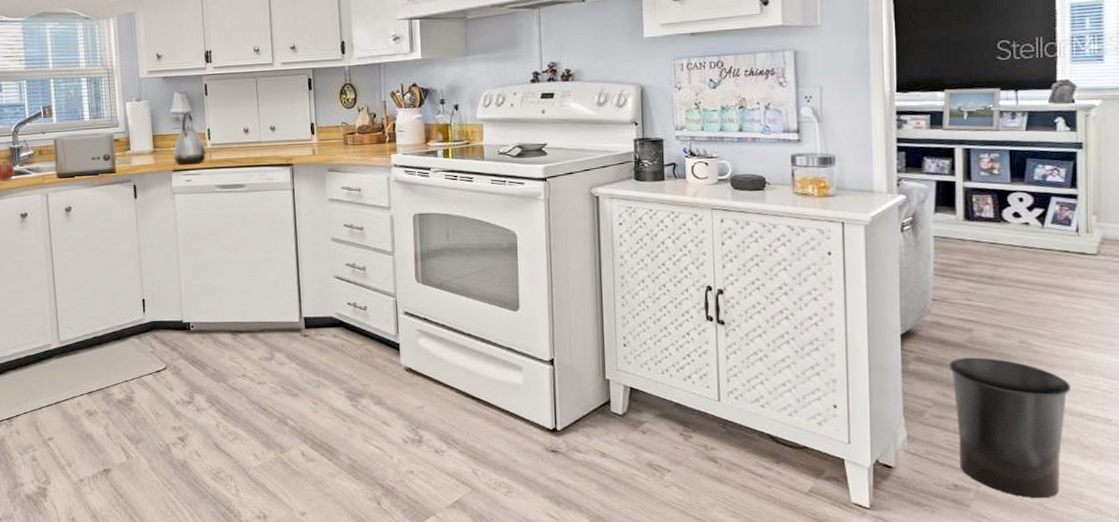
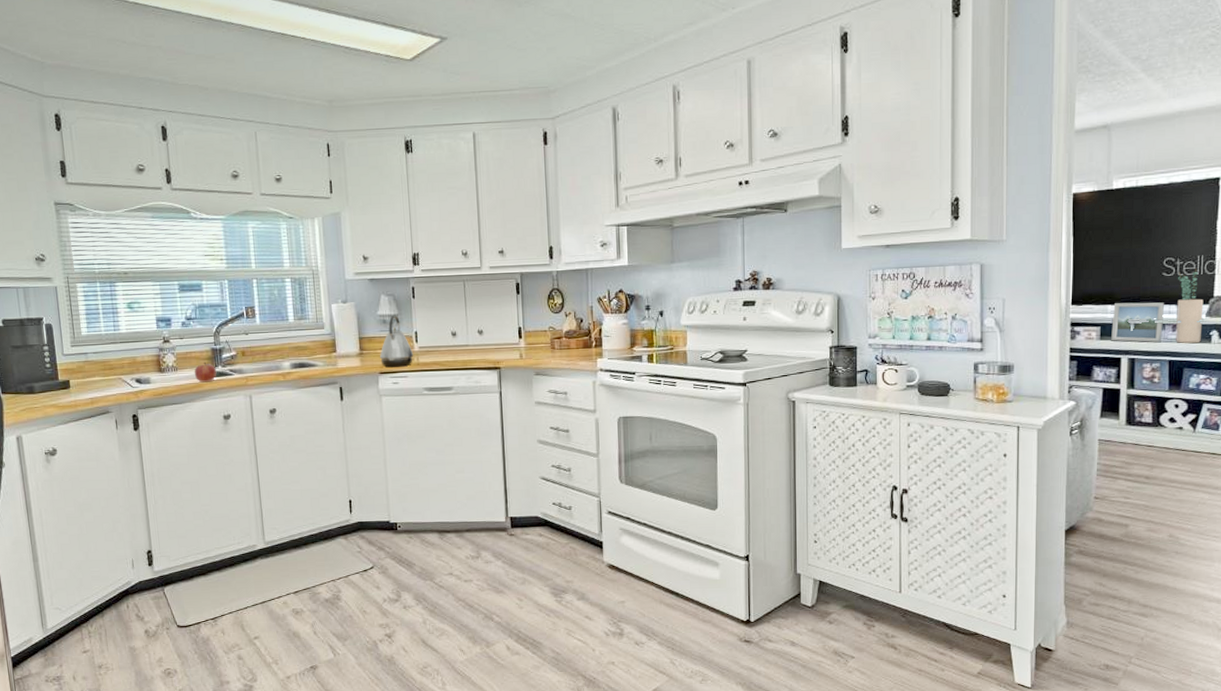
toaster: present [53,131,120,178] -> none [256,333,325,380]
waste bin: present [948,357,1071,498] -> none [1106,550,1211,675]
vase: none [1015,51,1046,132] -> present [1176,269,1204,344]

